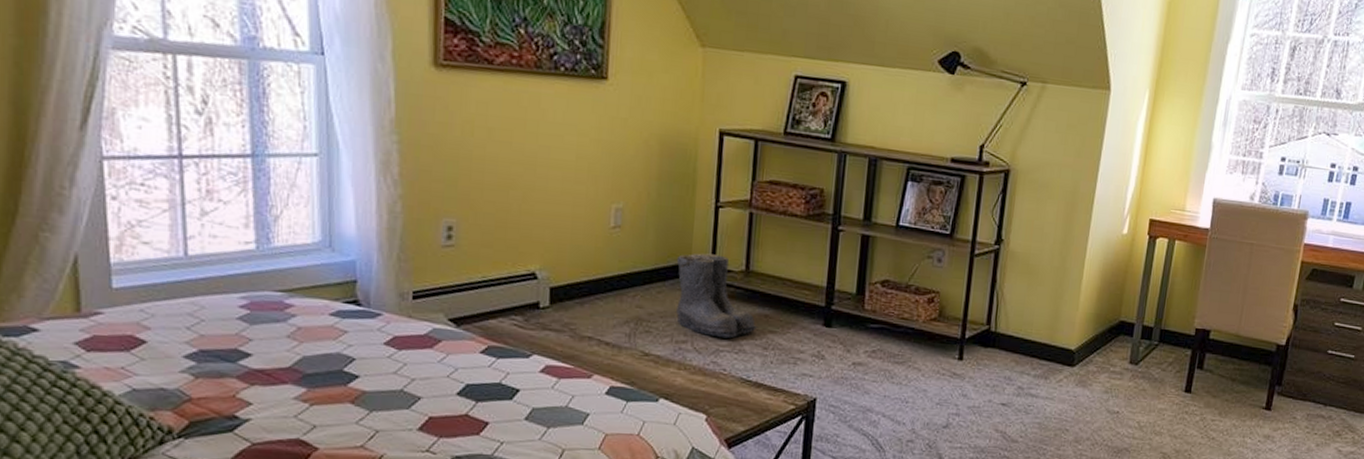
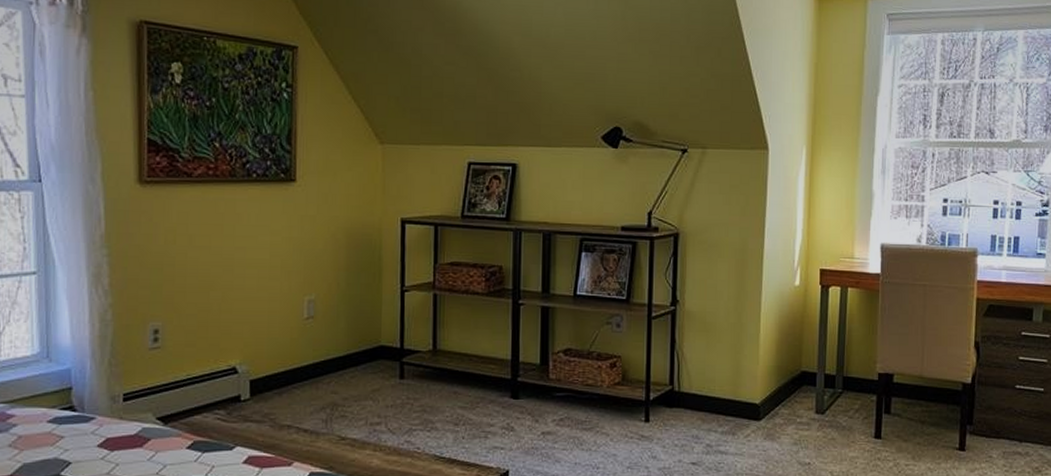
boots: present [676,253,758,339] -> none [367,336,448,417]

